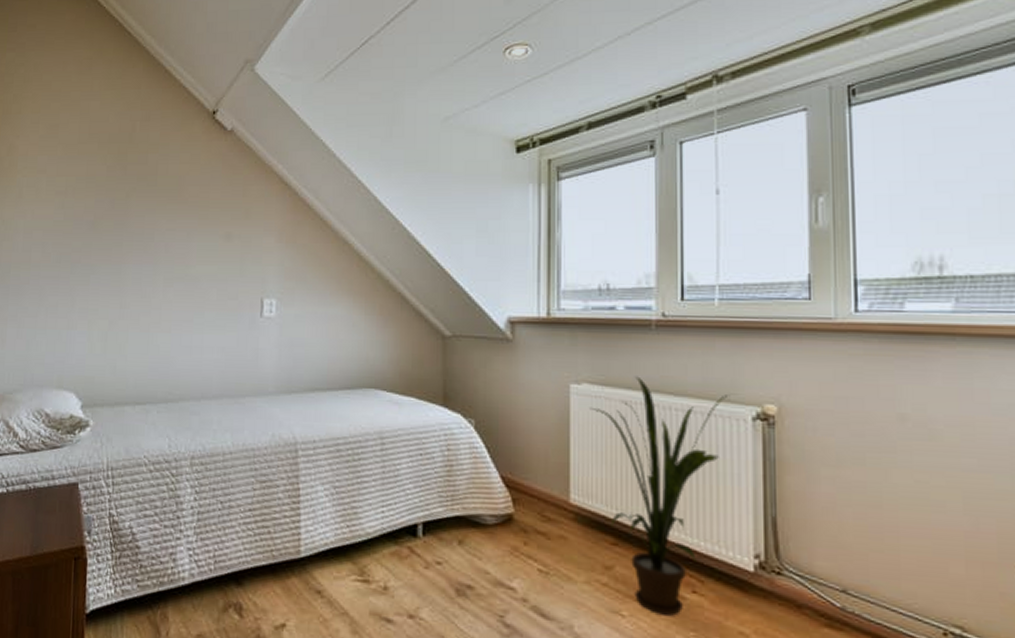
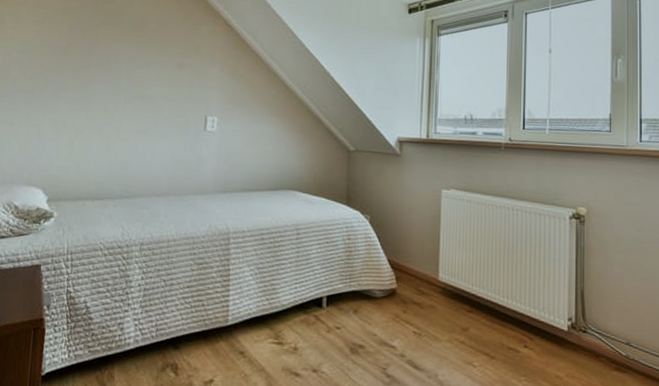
house plant: present [590,376,727,616] -> none [455,185,553,365]

